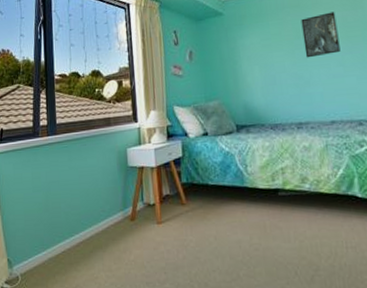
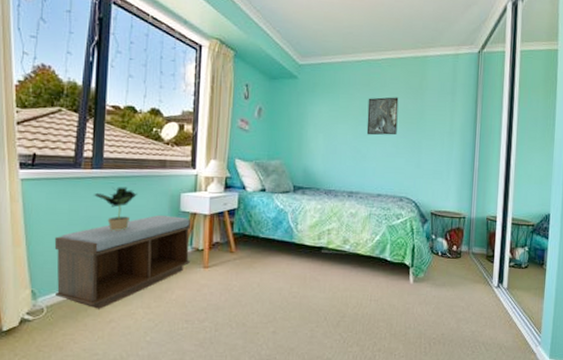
bench: none [23,172,143,275] -> present [54,214,190,309]
potted plant: none [52,149,88,194] -> present [94,187,137,231]

